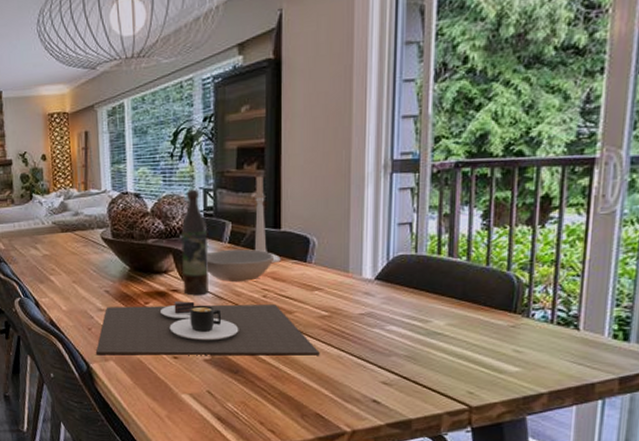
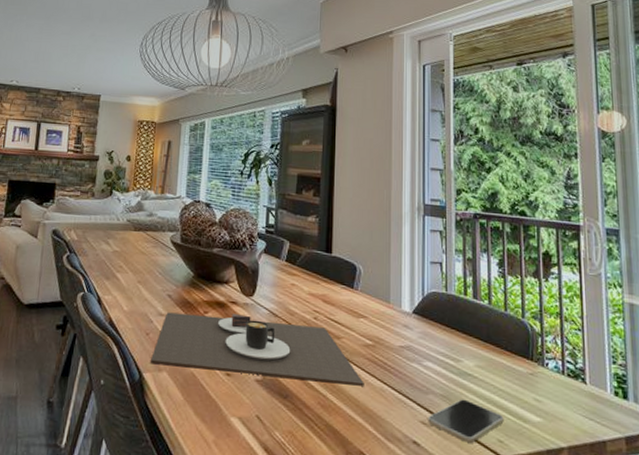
wine bottle: present [181,189,209,295] -> none [241,206,268,310]
bowl: present [206,249,275,283] -> none [264,267,326,302]
candlestick: present [254,175,281,264] -> none [308,201,331,287]
mobile phone: none [389,357,476,397] -> present [428,399,504,443]

